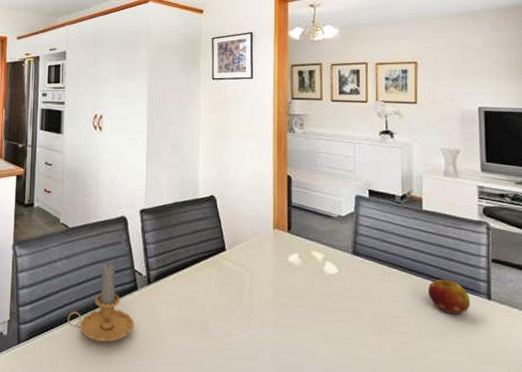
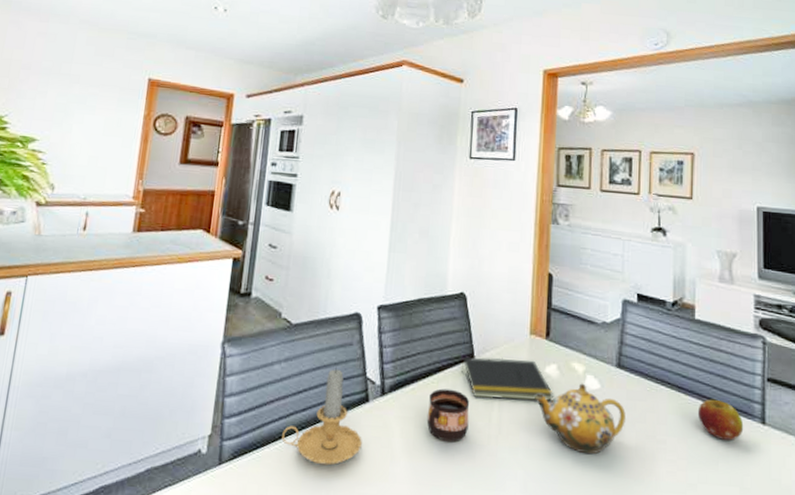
cup: none [187,277,224,322] -> present [426,388,470,442]
notepad: none [215,249,298,285] -> present [462,357,555,401]
teapot: none [280,269,362,329] -> present [535,383,626,455]

